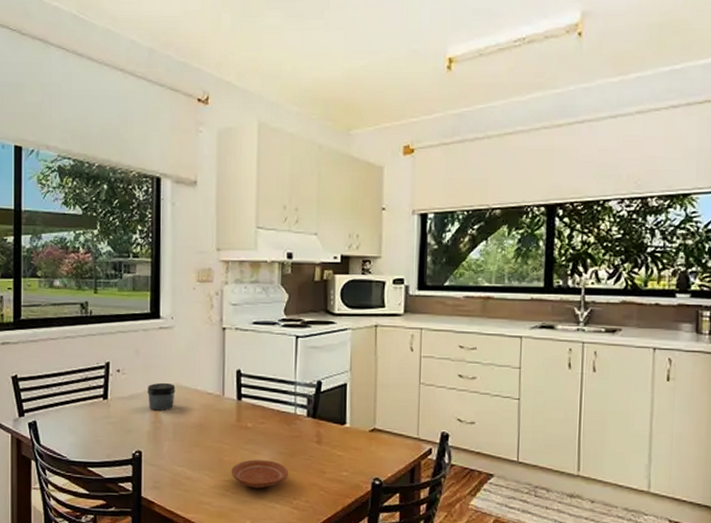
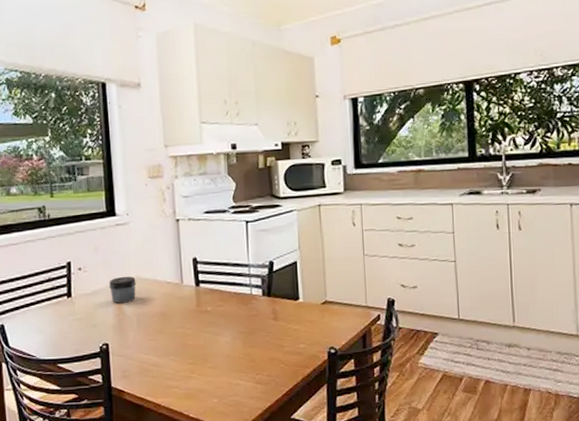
plate: present [231,460,289,488] -> none [195,340,250,368]

